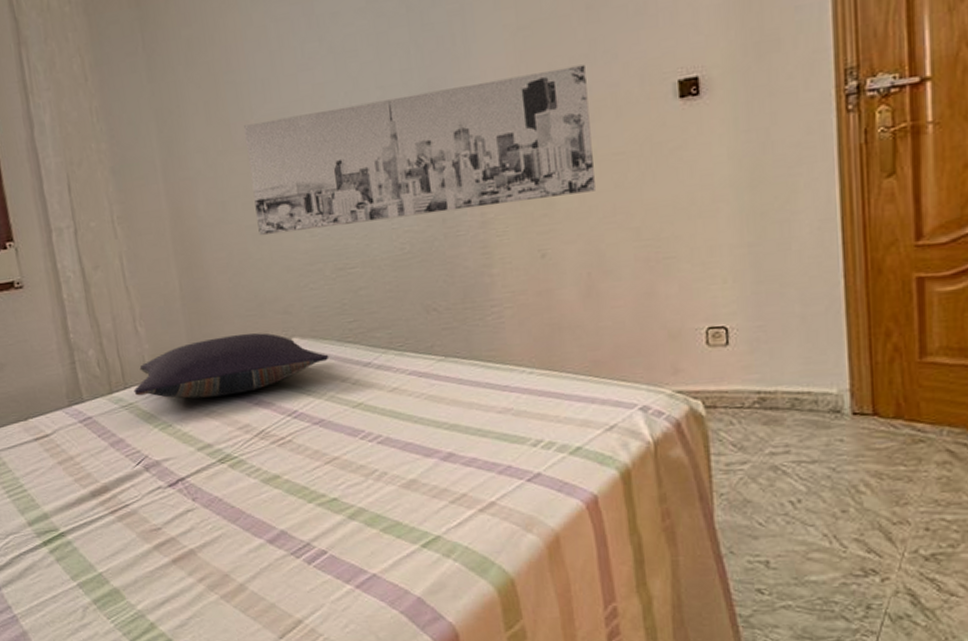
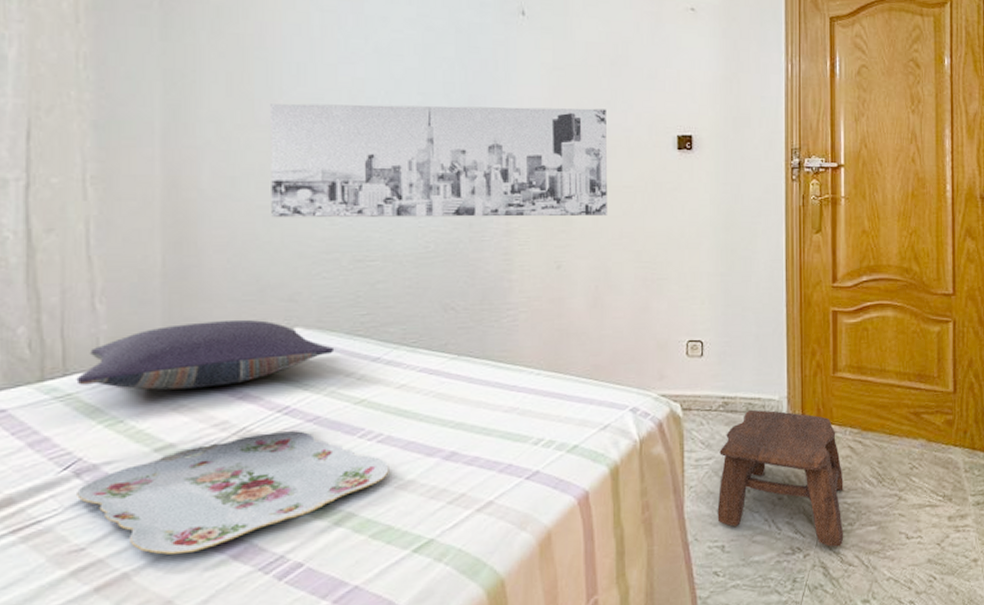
serving tray: none [148,432,392,536] -> present [77,430,389,555]
stool: none [757,405,942,572] -> present [717,409,844,547]

